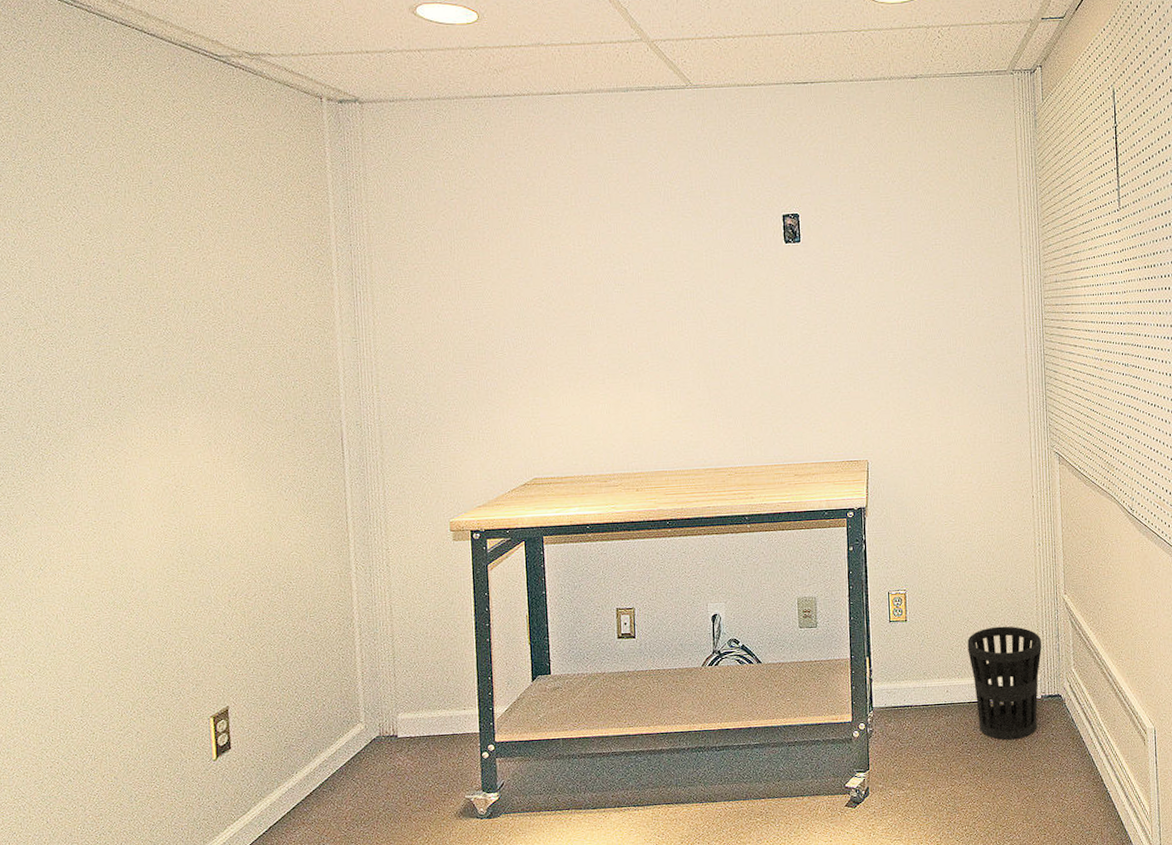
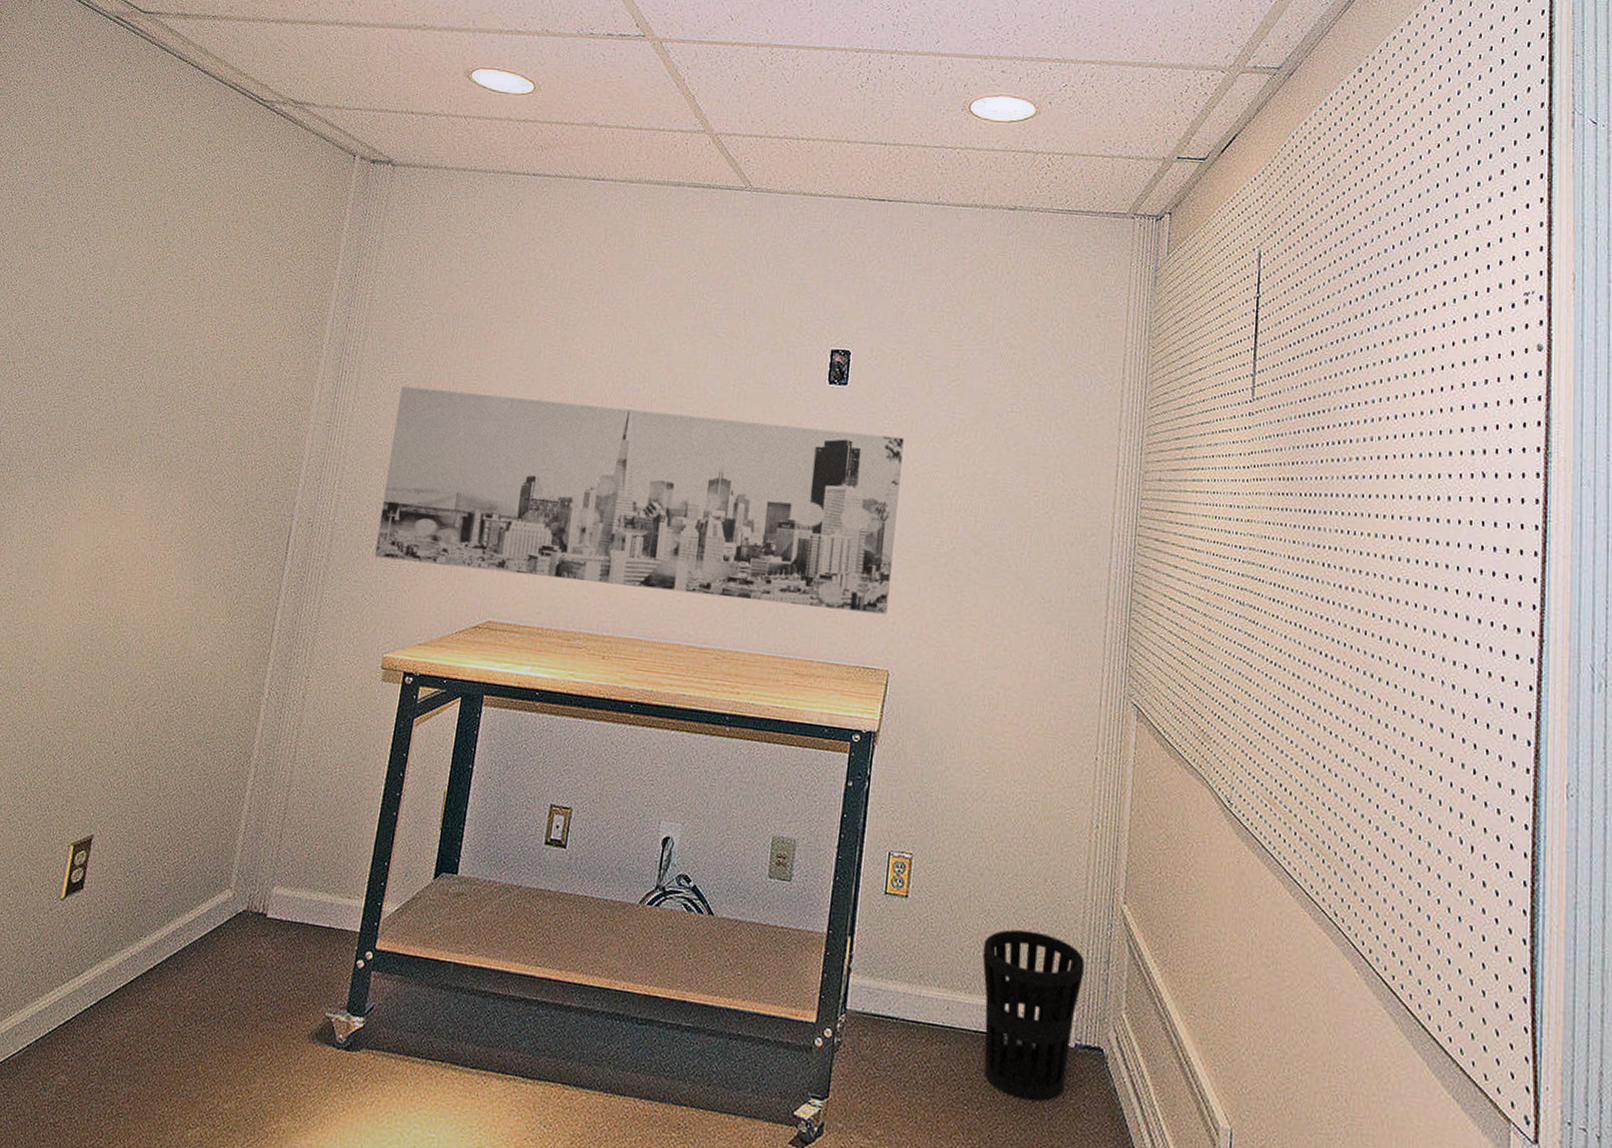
wall art: none [414,278,860,443] -> present [374,386,904,615]

